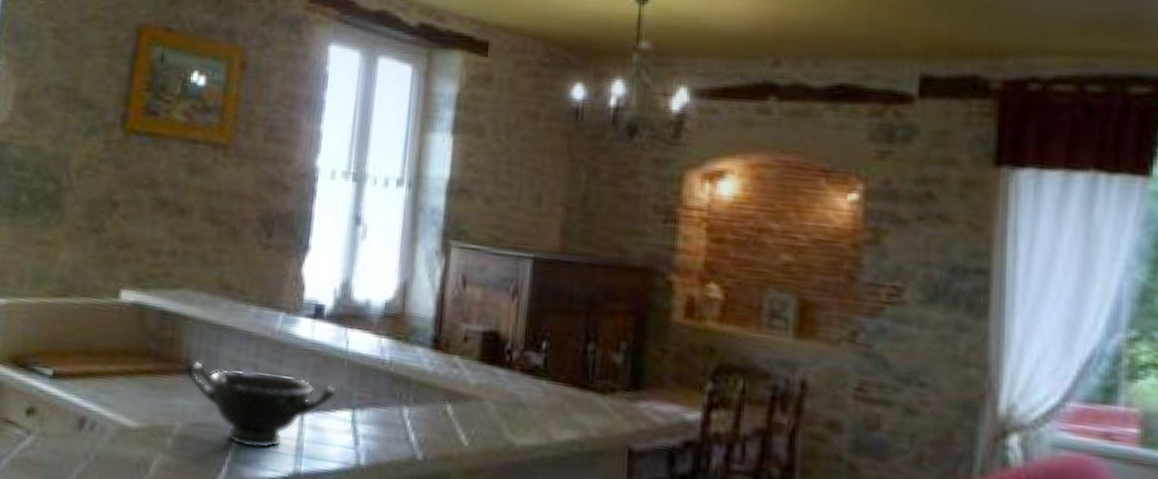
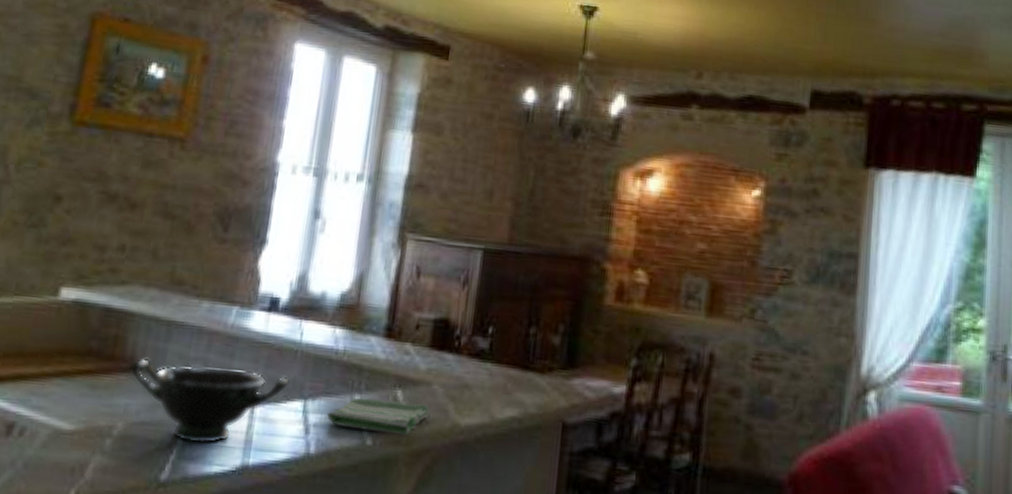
dish towel: none [375,410,482,452] -> present [326,397,430,435]

